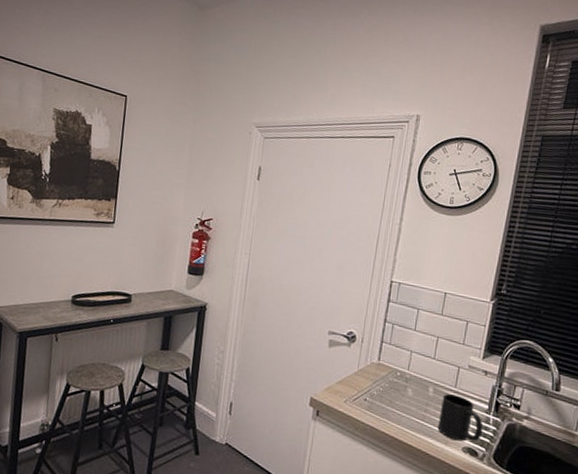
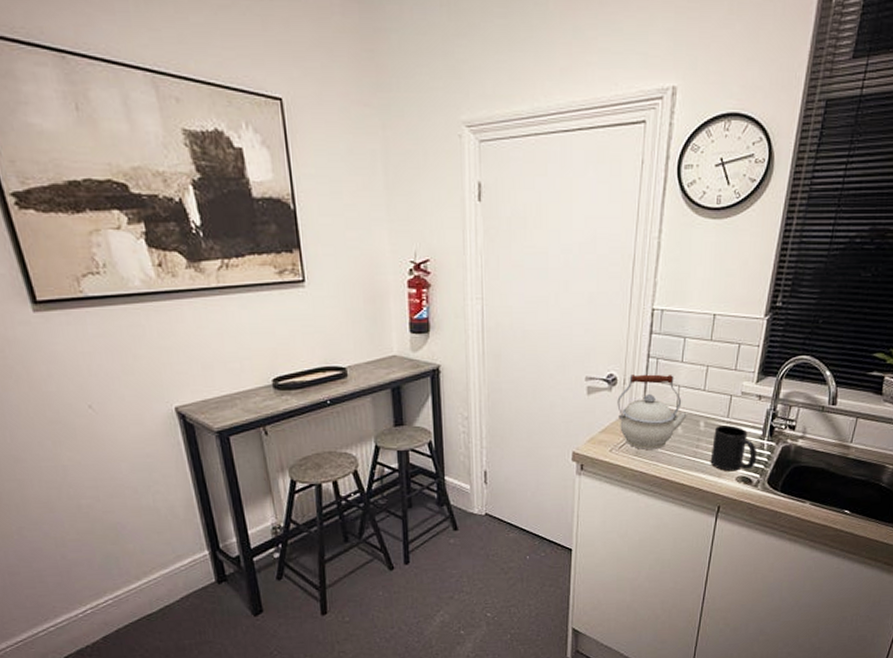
kettle: none [354,335,419,408] -> present [617,374,689,451]

